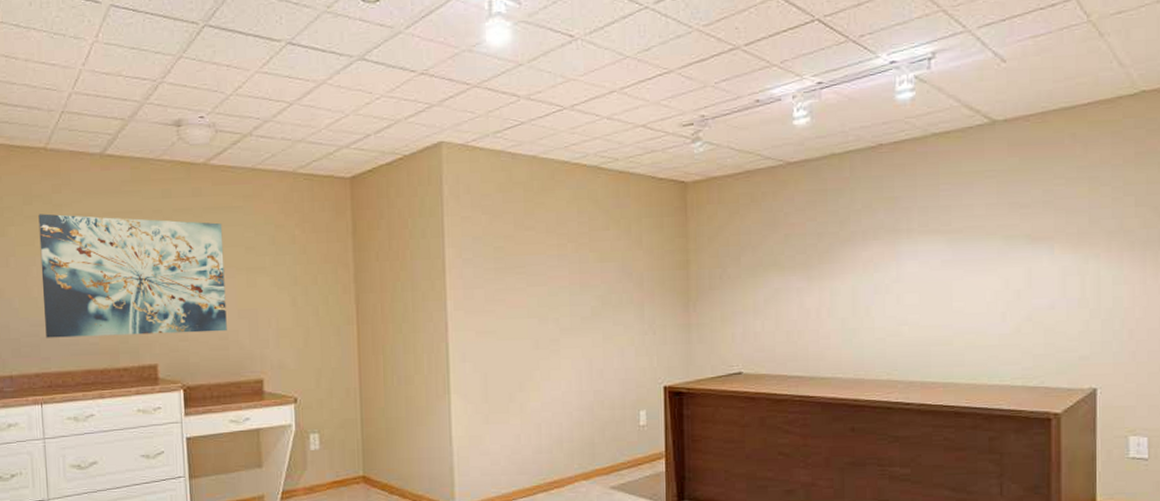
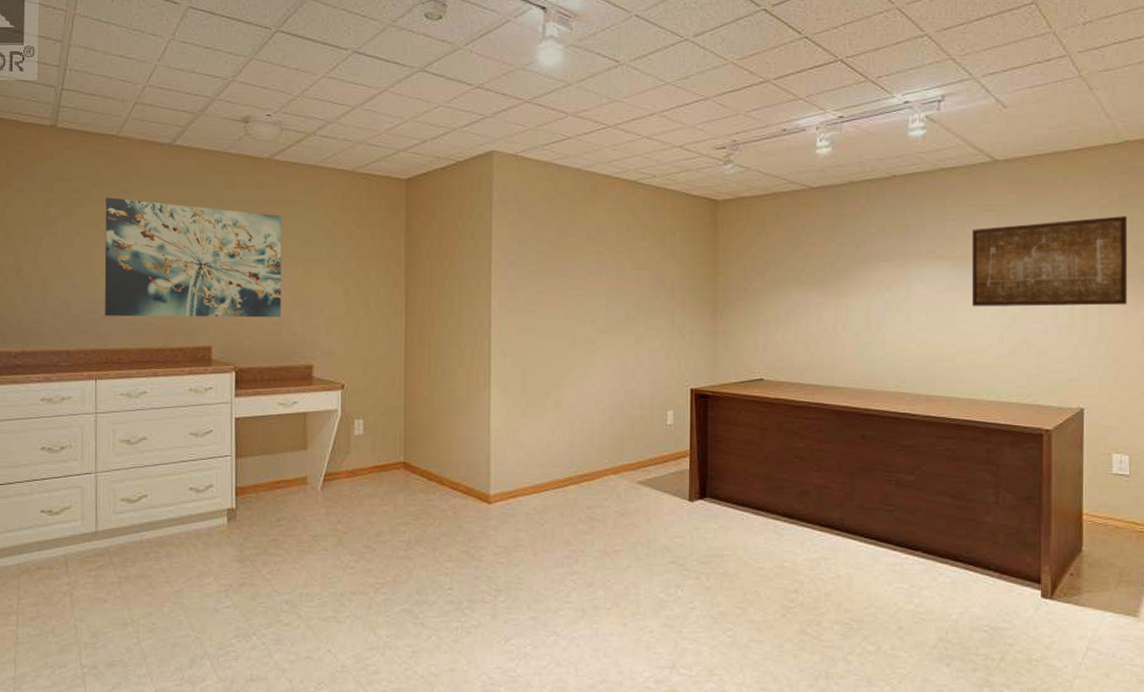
wall art: none [968,175,1145,284] -> present [971,216,1128,307]

